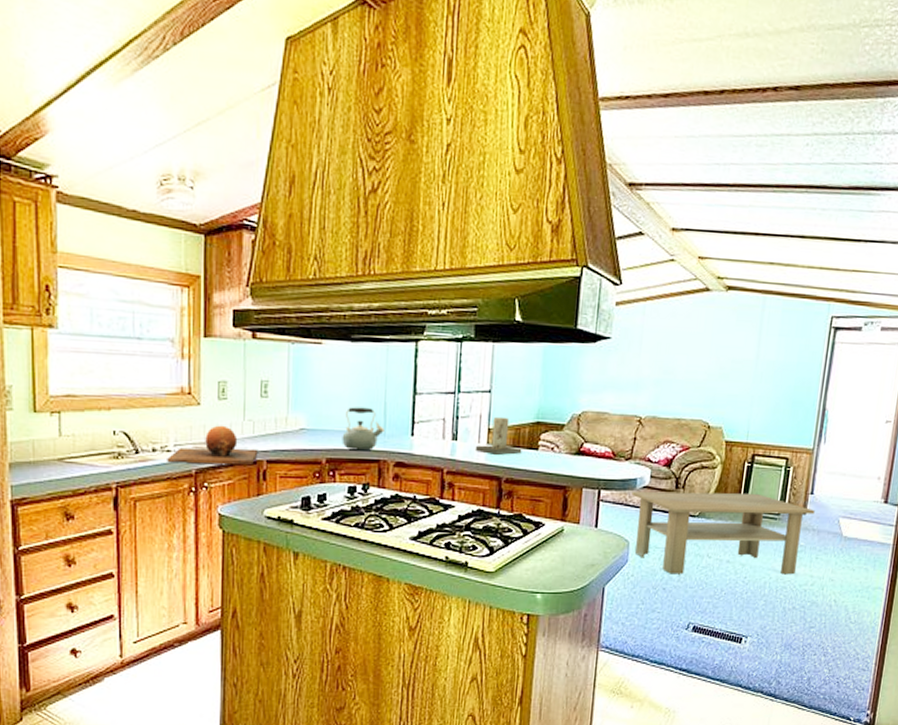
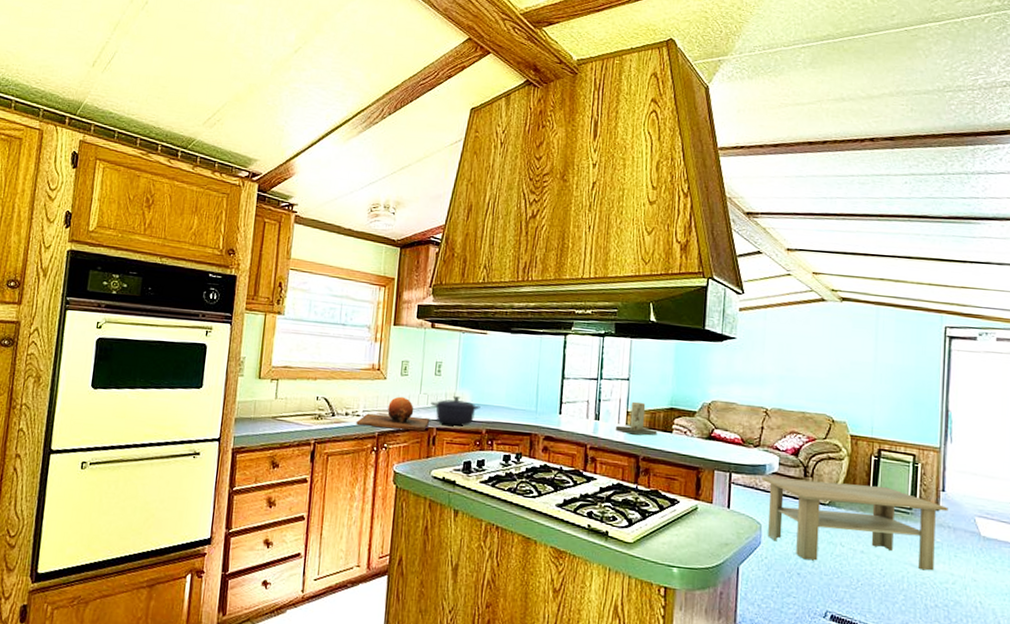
cooking pot: none [258,420,318,458] -> present [430,395,481,427]
kettle: present [342,407,384,451] -> none [499,387,536,425]

